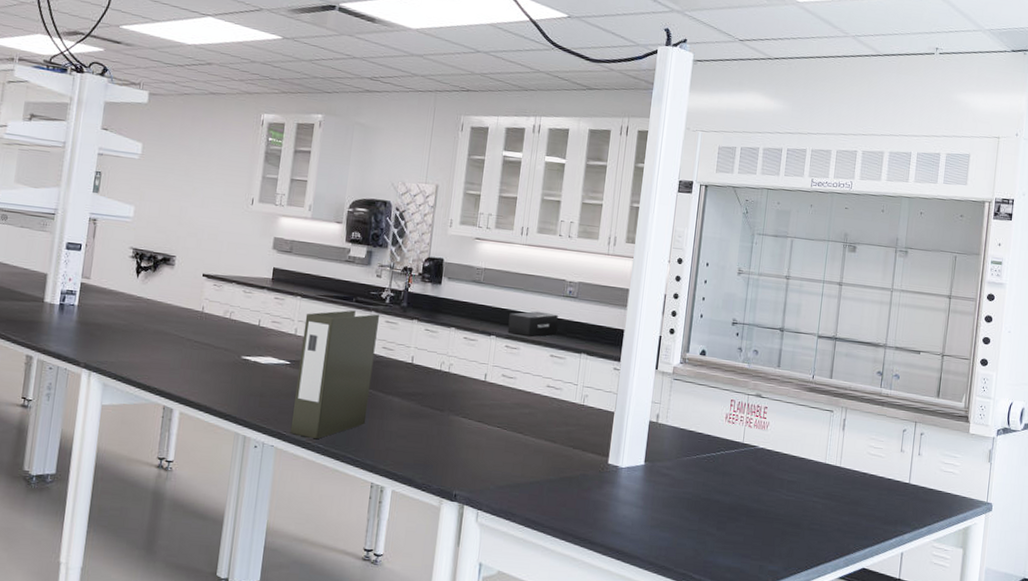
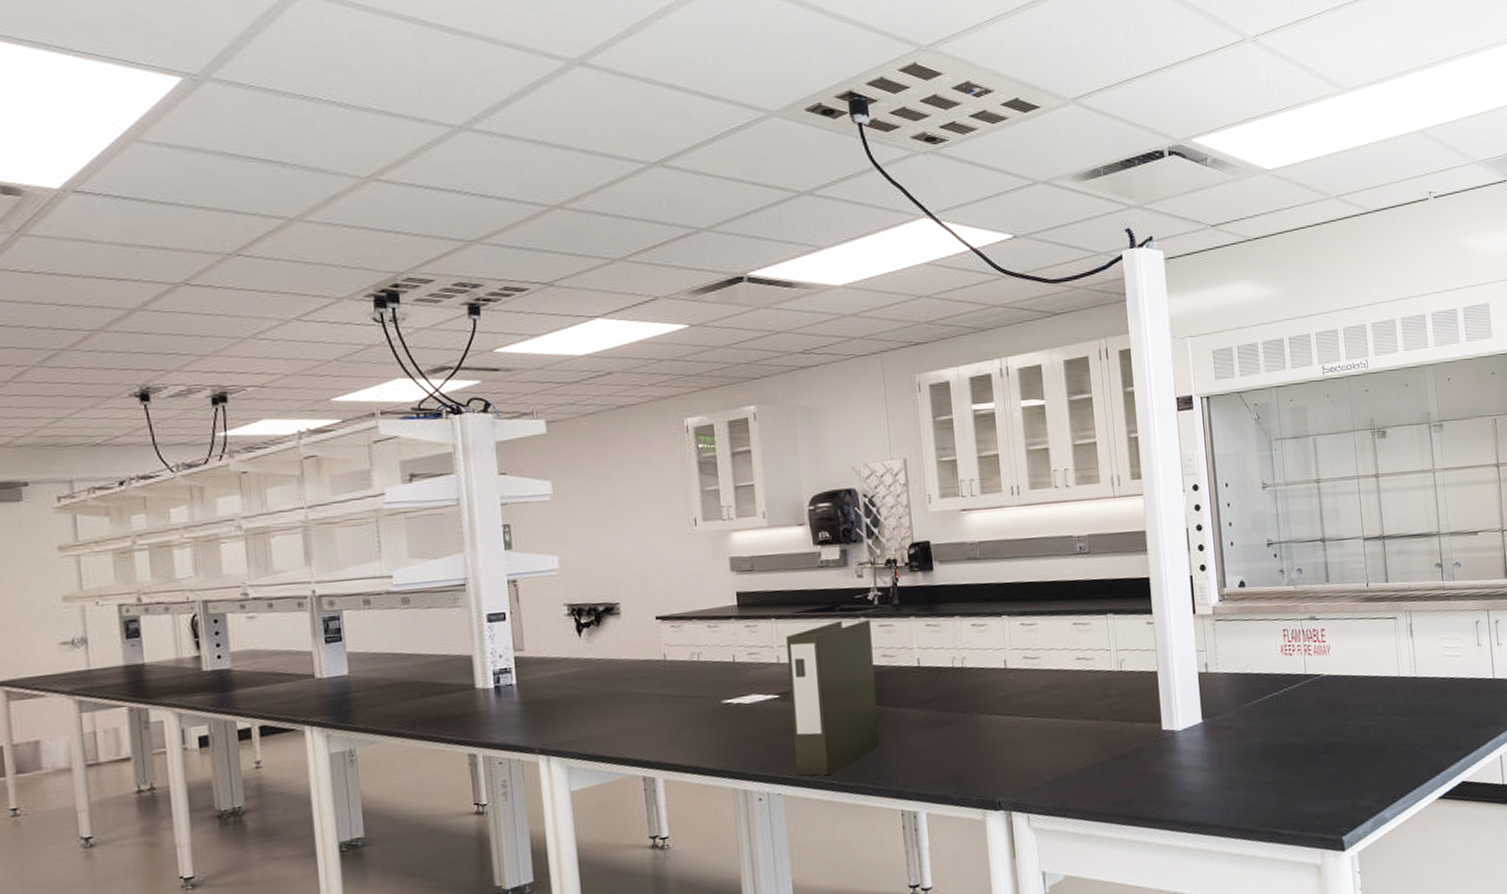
box: present [507,311,558,337] -> none [1017,576,1076,609]

